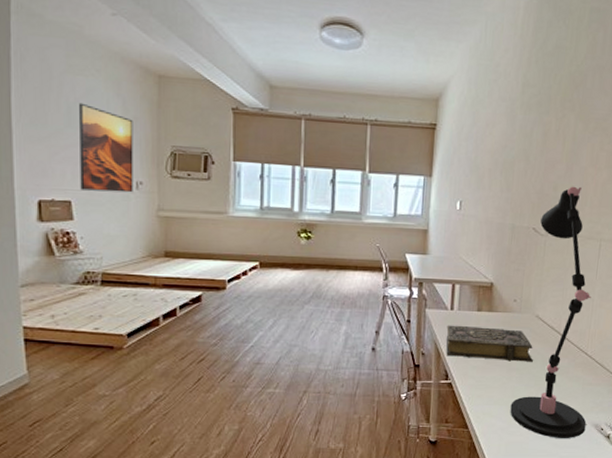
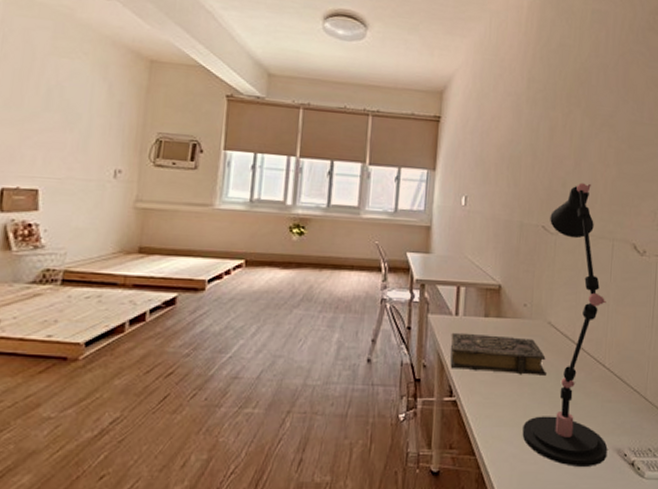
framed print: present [79,102,133,193] -> none [51,85,118,182]

